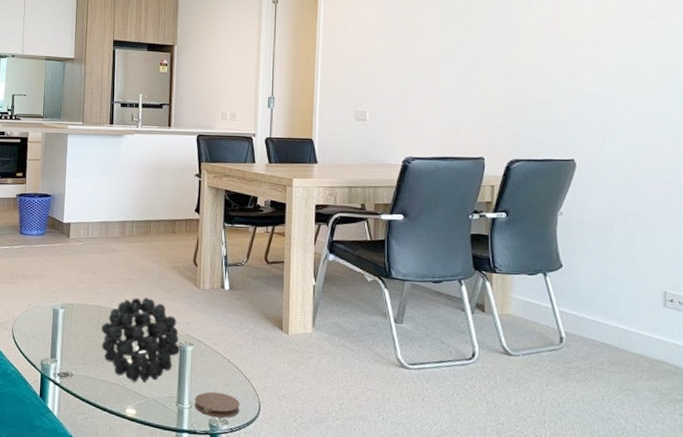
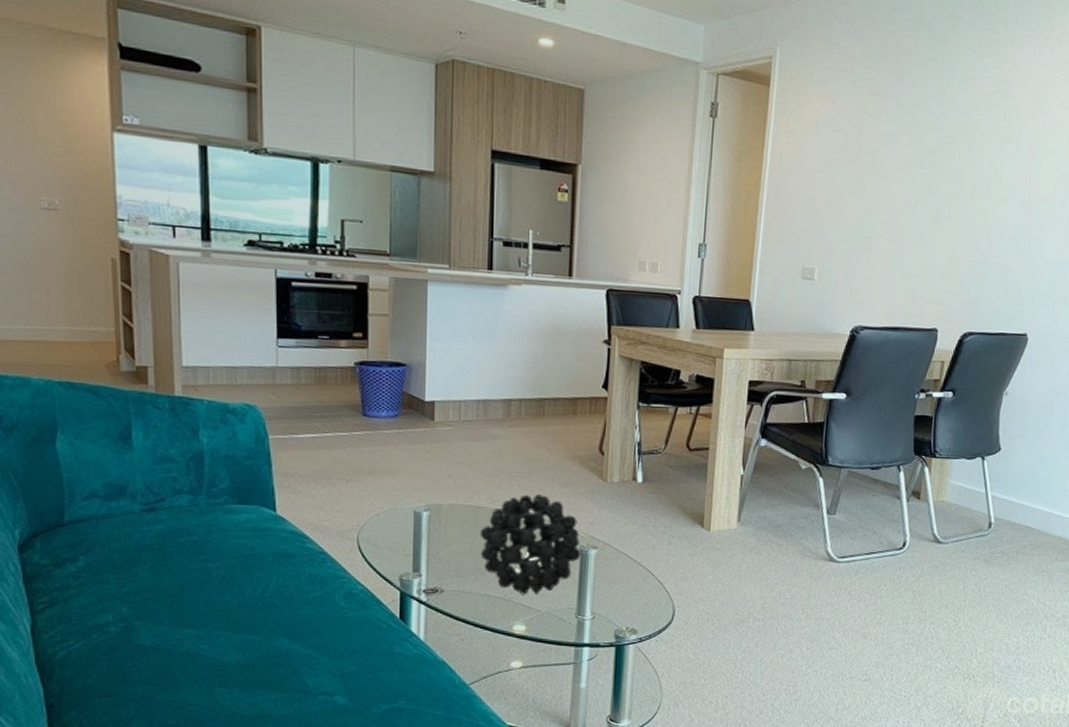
coaster: present [194,391,240,418] -> none [598,599,651,627]

